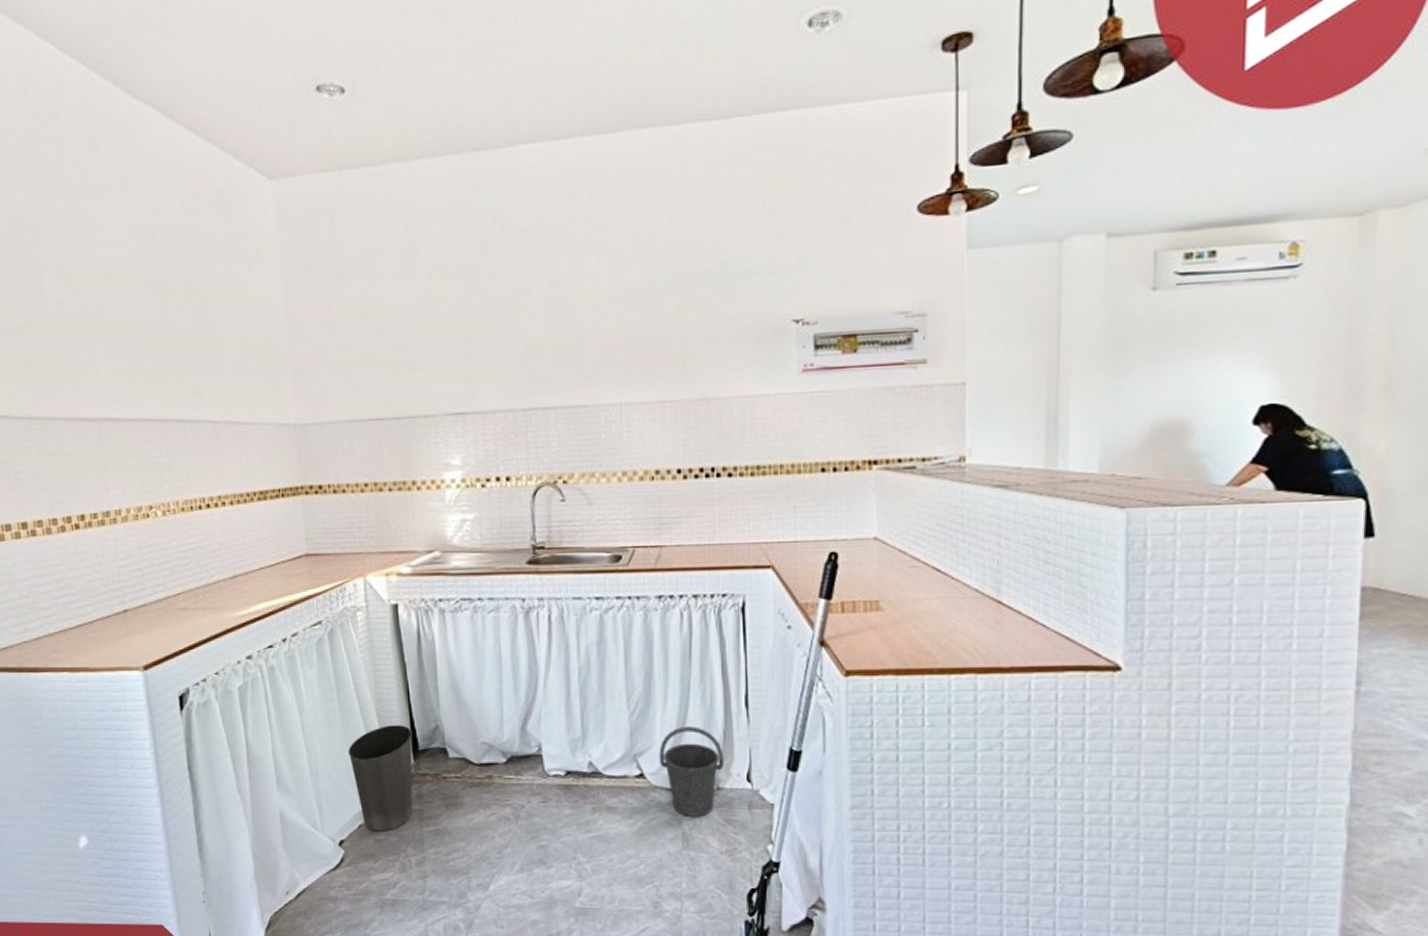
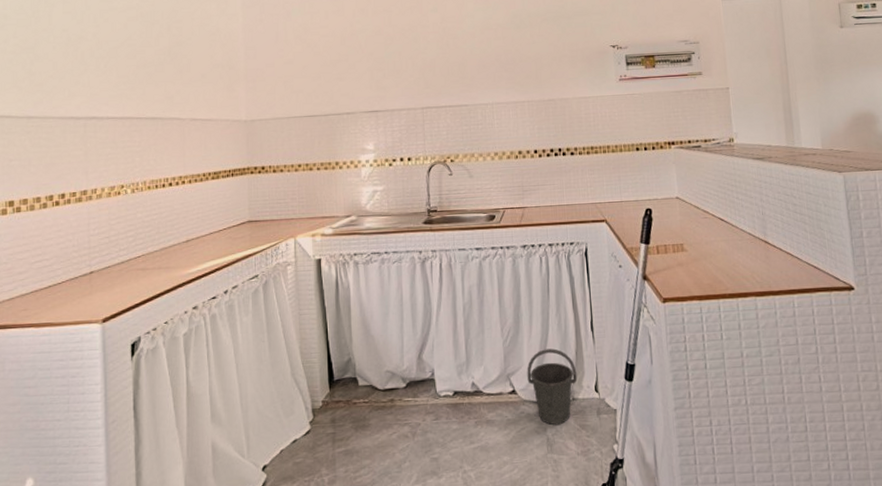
waste basket: present [348,725,413,832] -> none [274,359,329,455]

